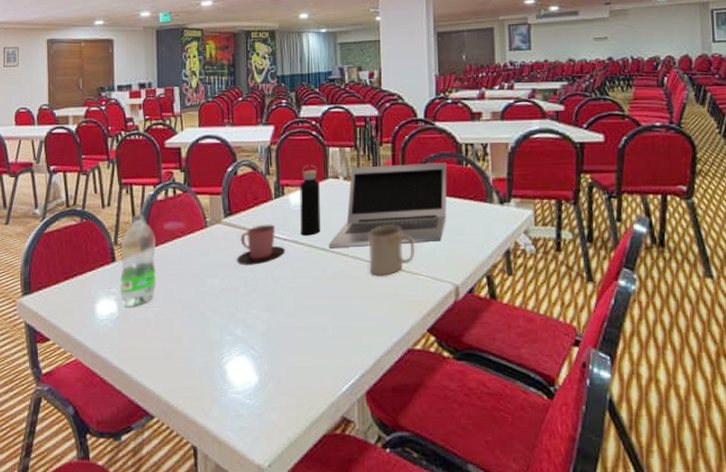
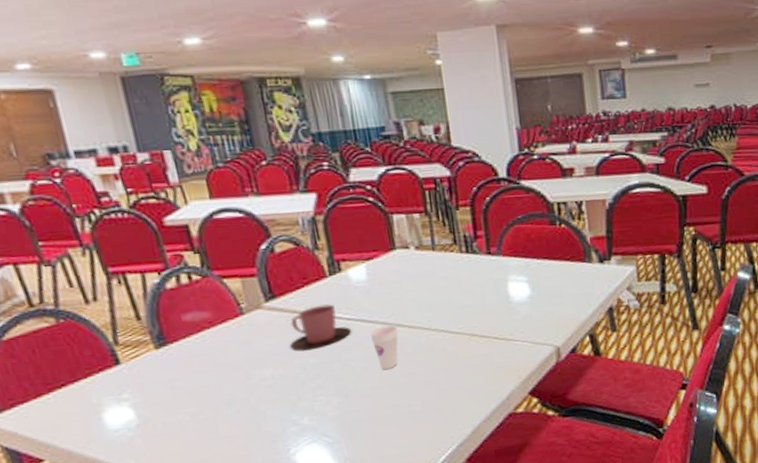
bottle: present [120,214,157,307] -> none [123,306,186,413]
water bottle: present [300,165,321,236] -> none [360,235,393,313]
cup: none [300,249,322,291] -> present [370,325,398,370]
laptop: present [329,162,447,249] -> none [405,223,542,324]
mug: present [368,225,415,276] -> none [453,293,509,347]

